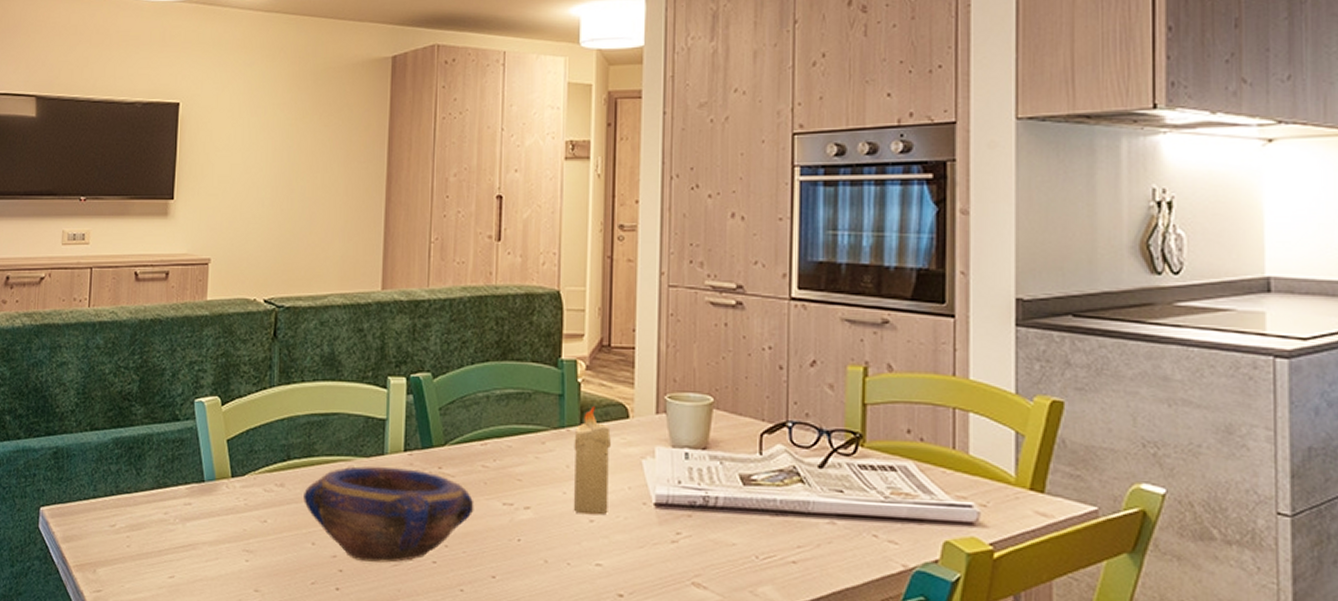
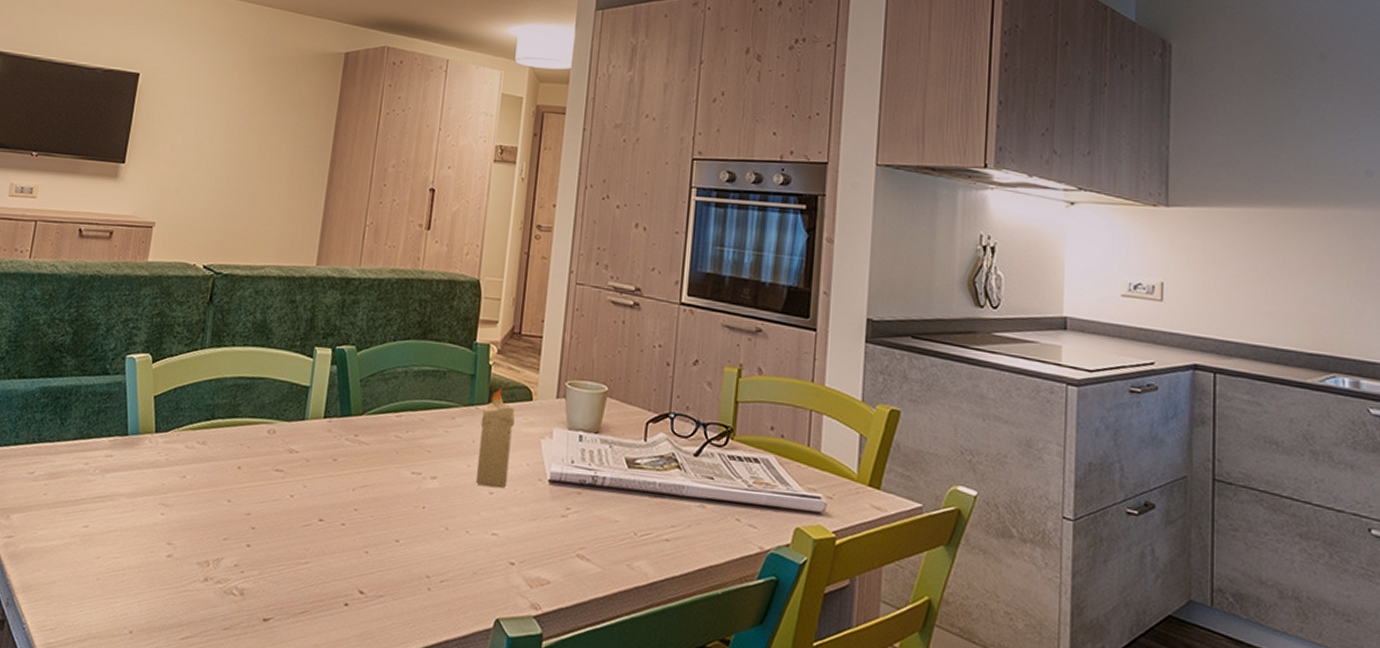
bowl: present [304,466,474,563] -> none [223,429,385,523]

